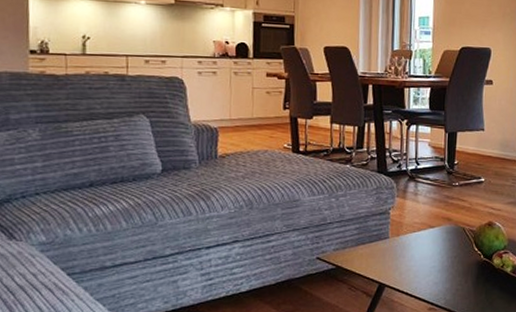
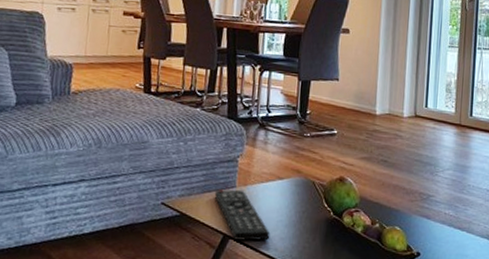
remote control: none [368,240,424,288] -> present [214,189,270,241]

